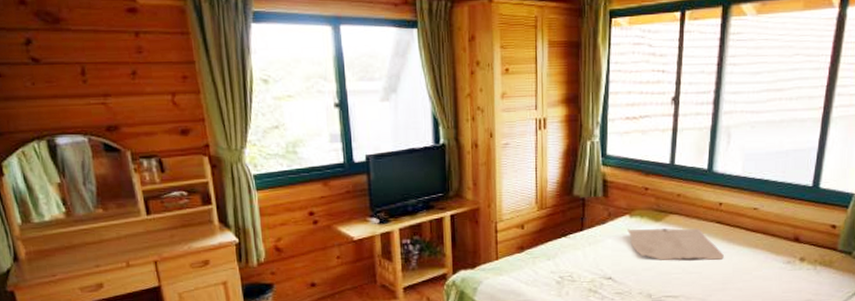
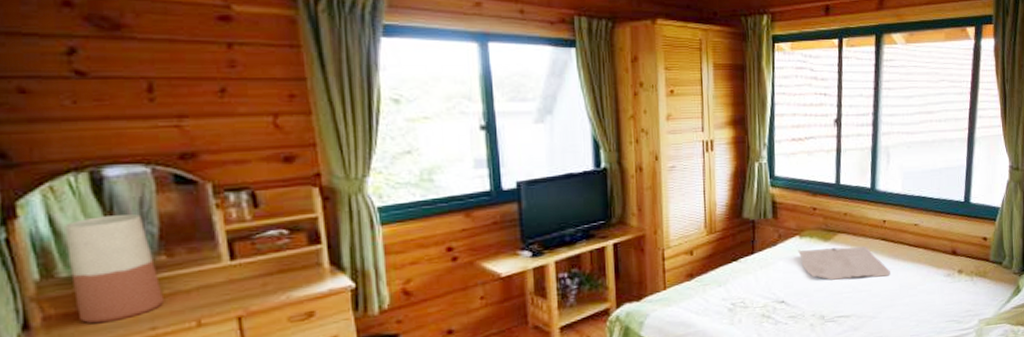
vase: none [33,174,103,260] -> present [64,213,163,324]

